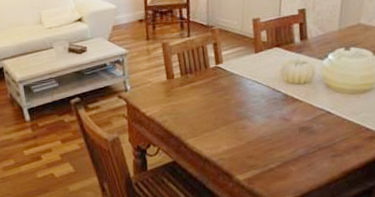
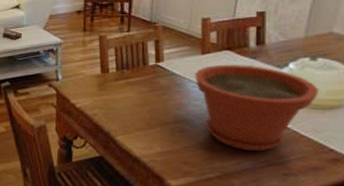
plant pot: none [251,59,354,139] -> present [195,65,319,152]

